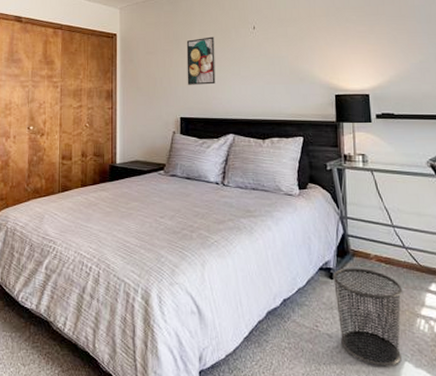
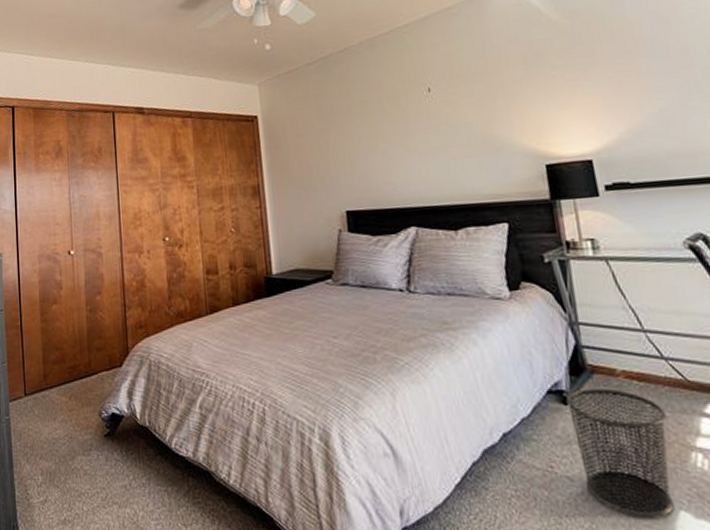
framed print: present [186,36,216,85] -> none [344,106,387,170]

